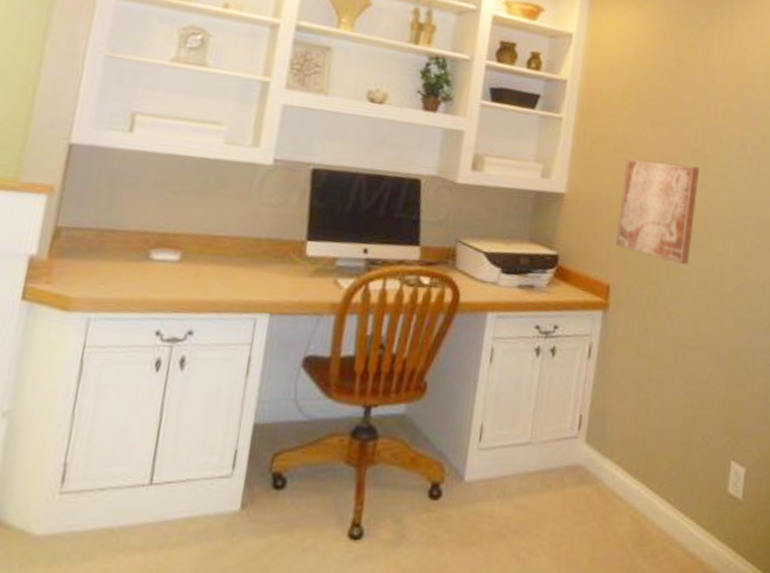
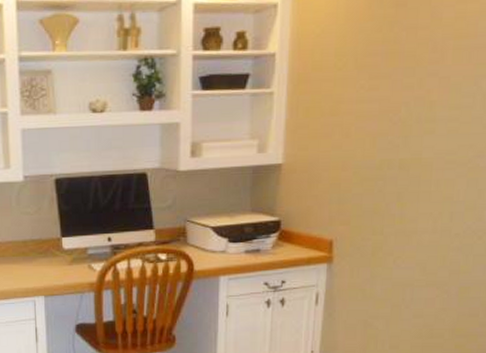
wall art: present [616,159,700,266] -> none [337,115,425,213]

